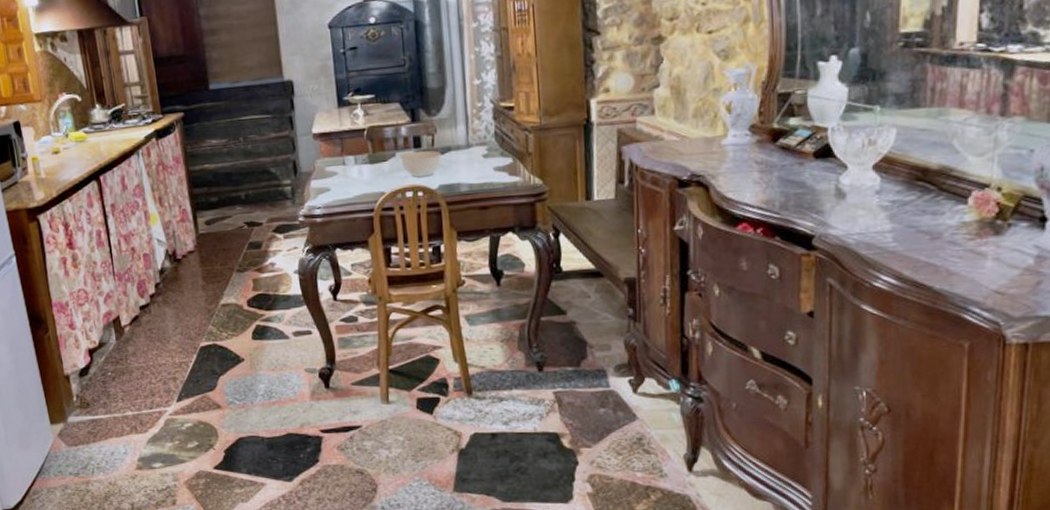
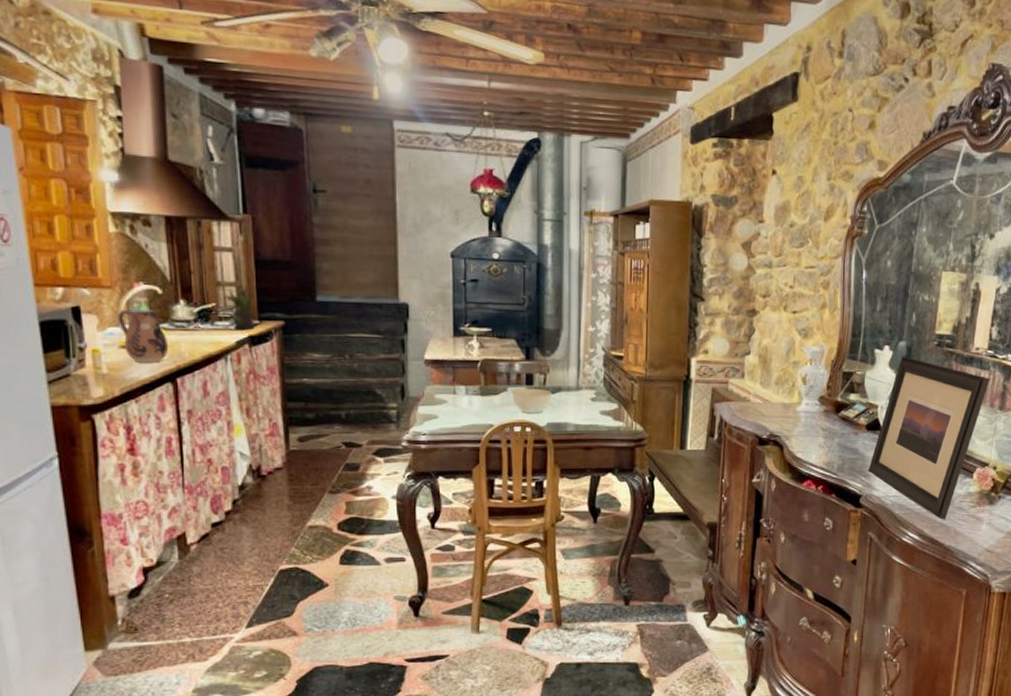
ceramic pitcher: none [48,117,91,166] -> present [117,309,169,363]
potted plant: none [134,81,159,127] -> present [228,282,254,331]
picture frame: none [820,65,984,258] -> present [868,357,990,520]

